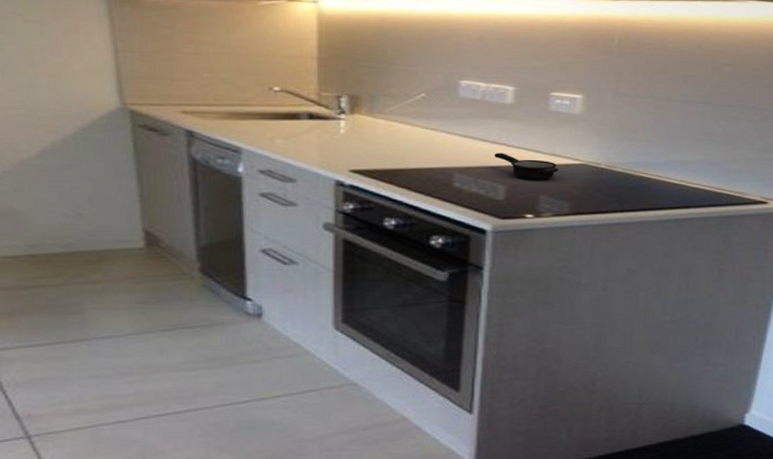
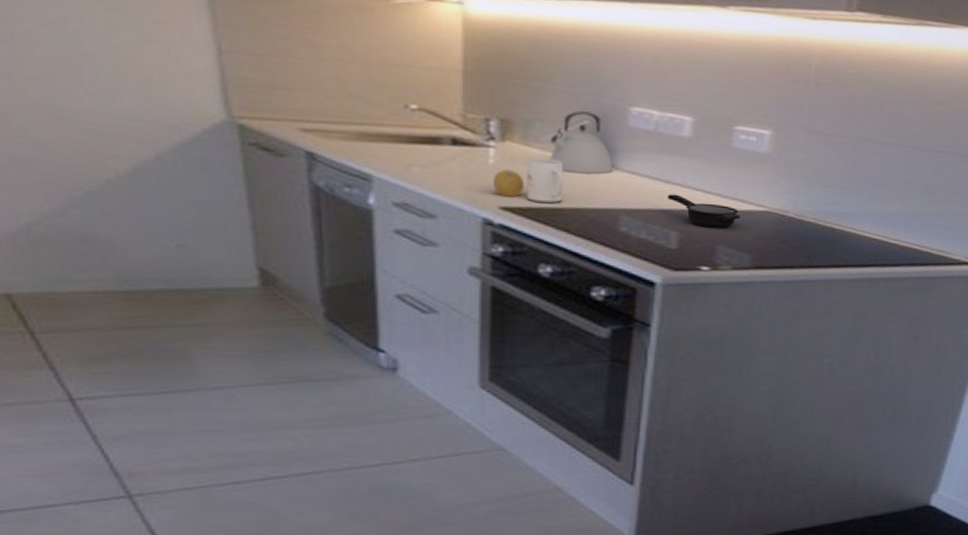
fruit: none [344,138,371,162] -> present [493,169,525,199]
mug: none [373,127,405,166] -> present [526,158,564,204]
kettle: none [391,86,447,140] -> present [549,110,613,175]

